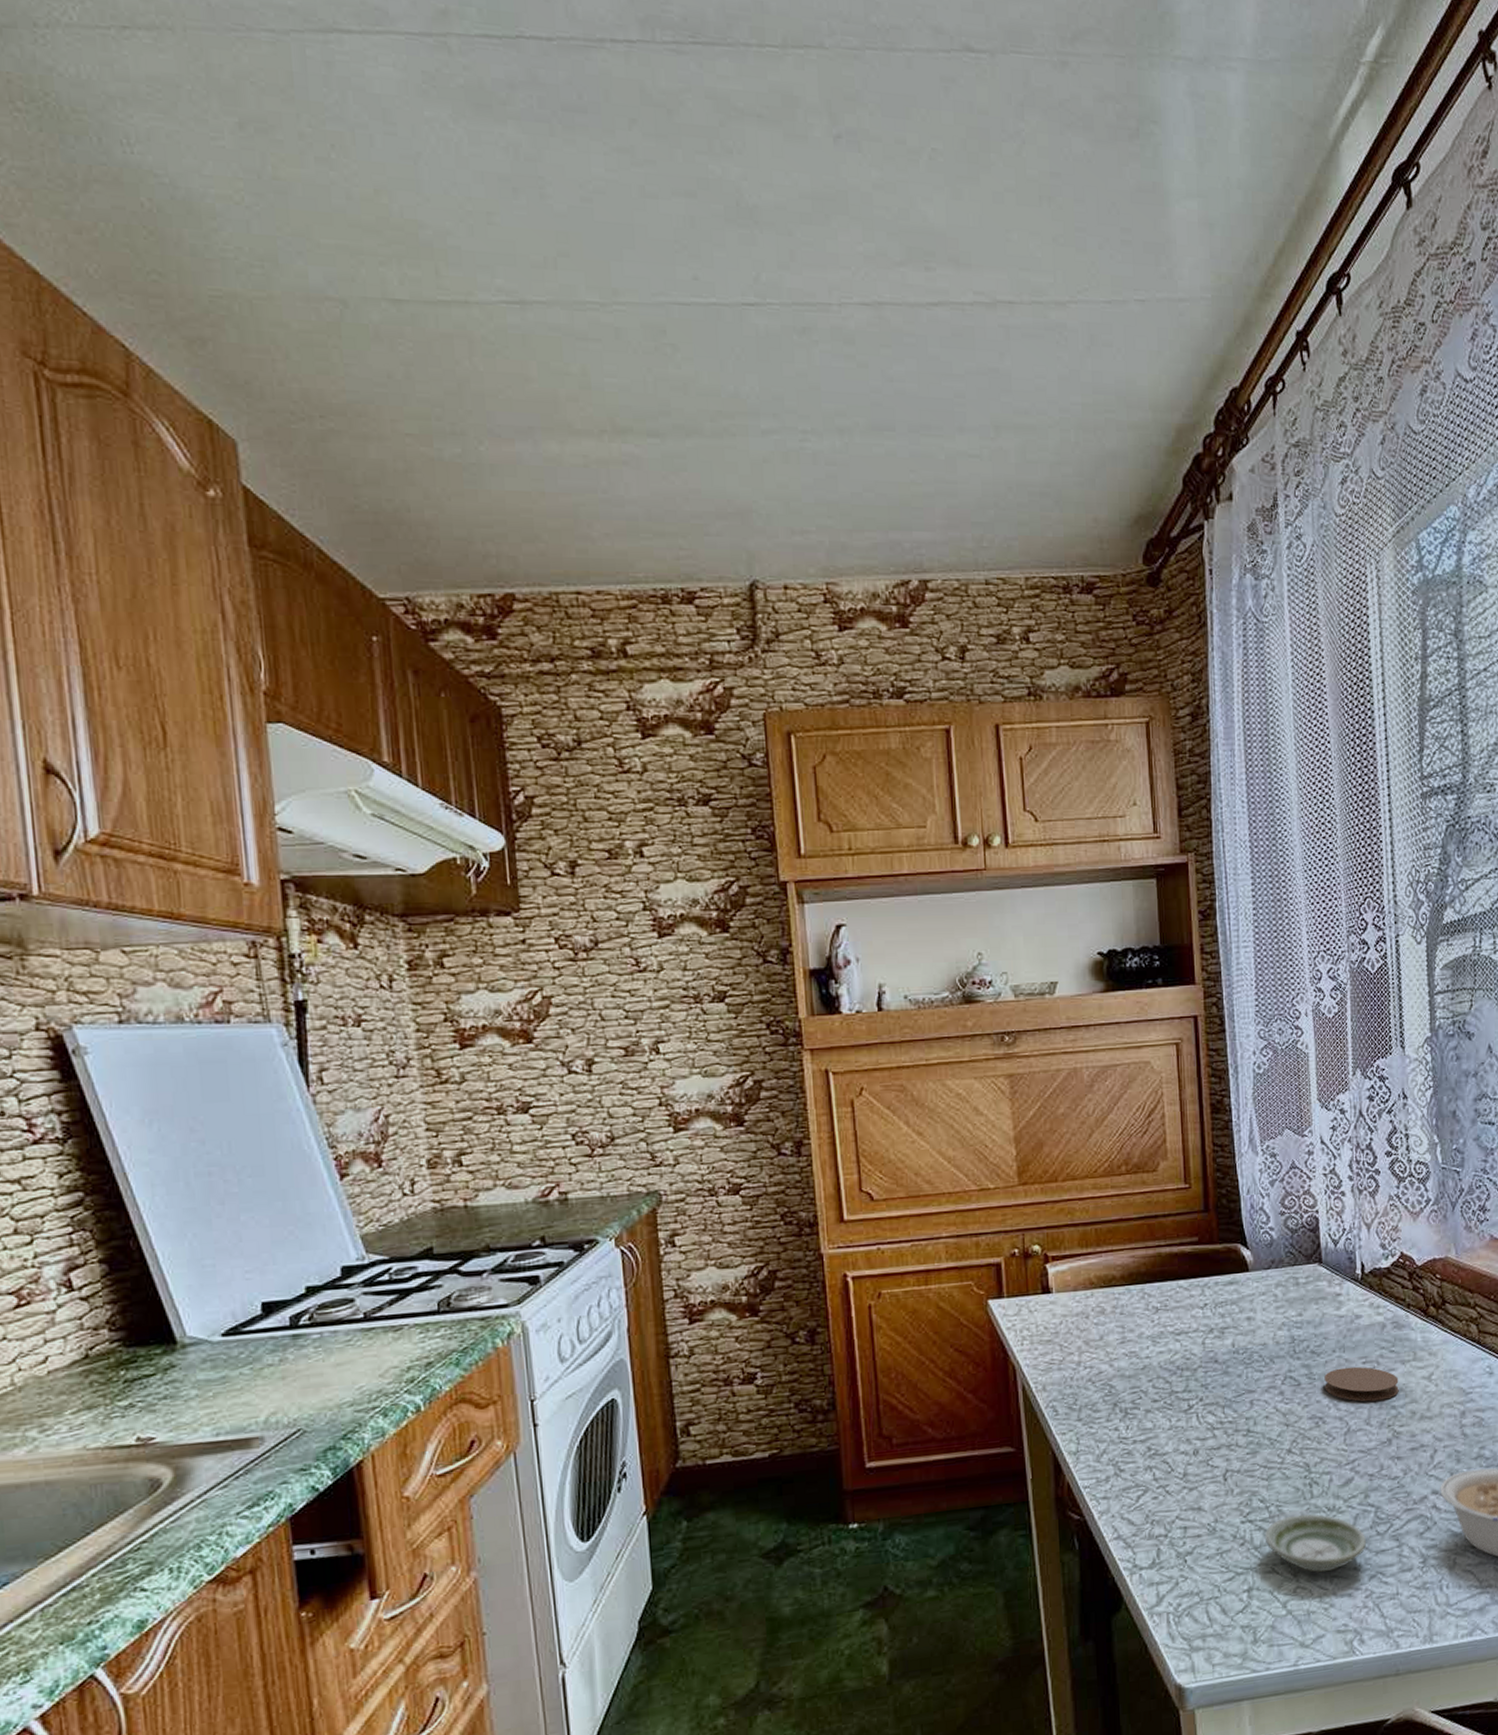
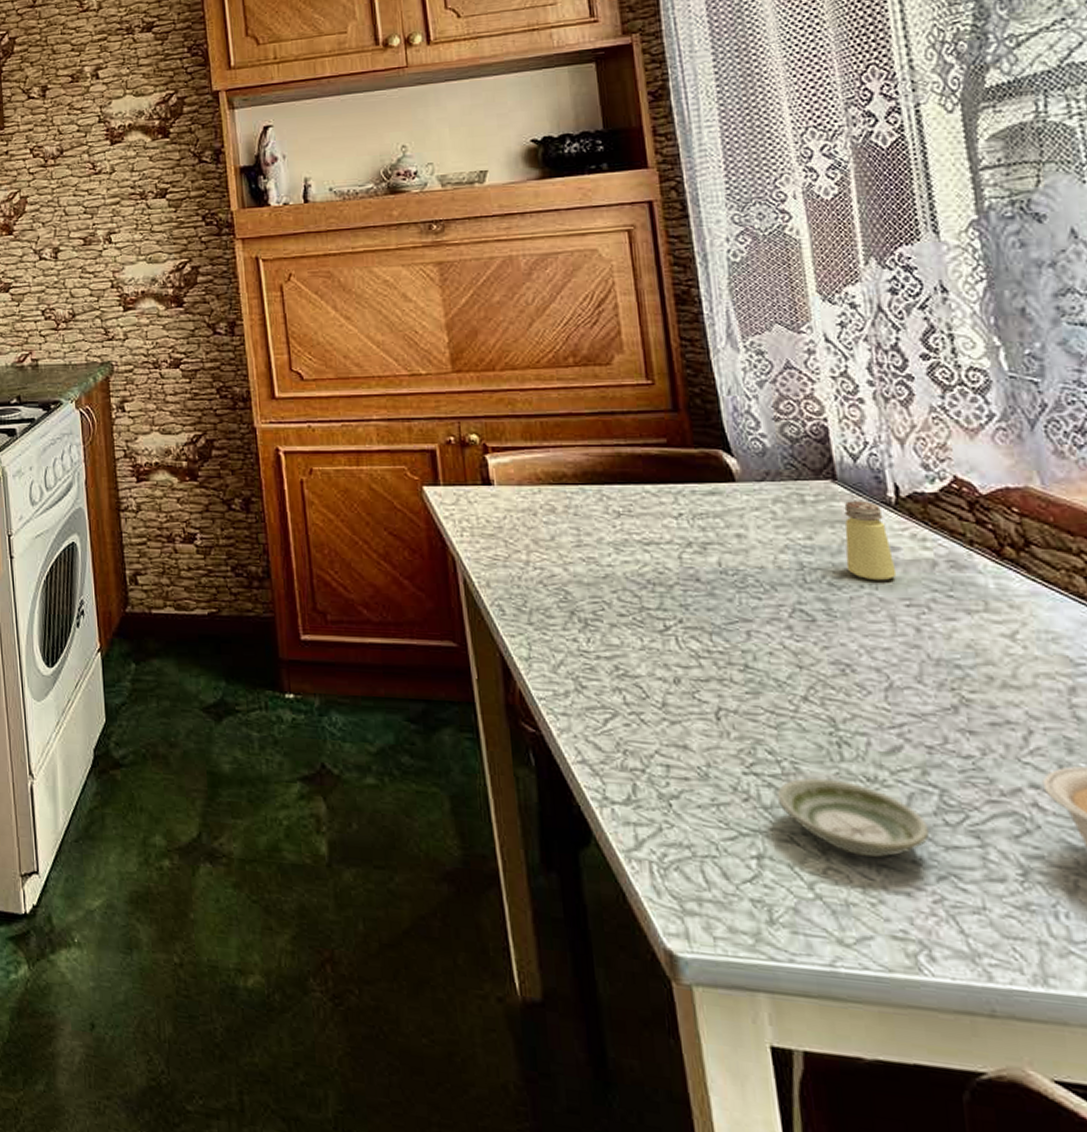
saltshaker: none [1324,1279,1358,1345] -> present [844,501,897,581]
coaster: present [1324,1366,1399,1402] -> none [850,608,965,656]

